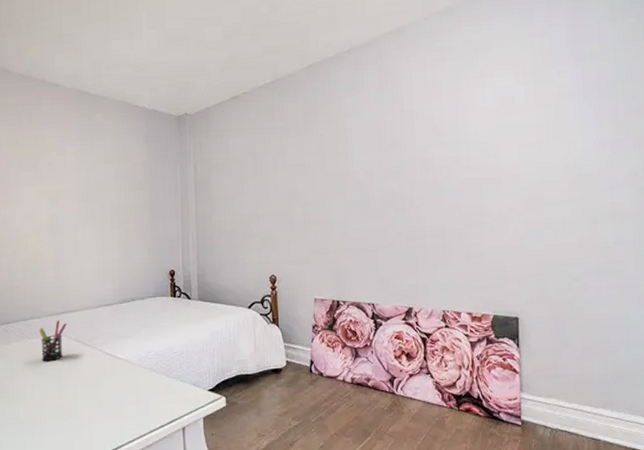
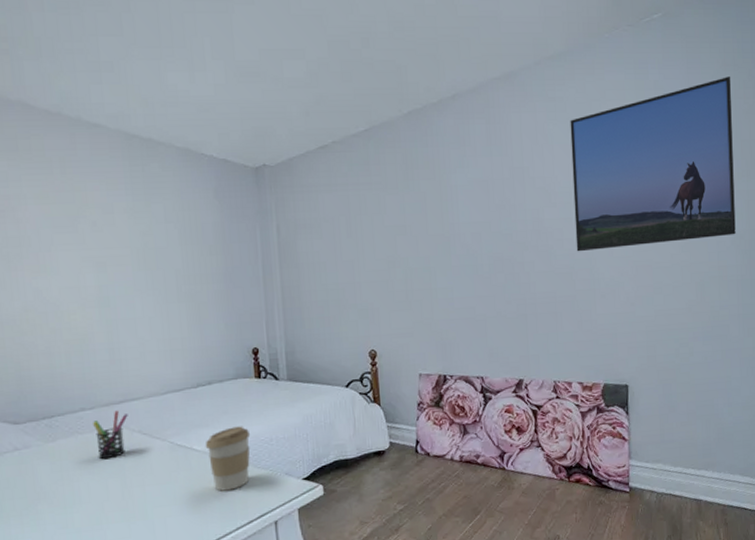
coffee cup: none [127,339,165,396] -> present [205,426,251,491]
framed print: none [457,21,629,188] -> present [570,77,736,252]

